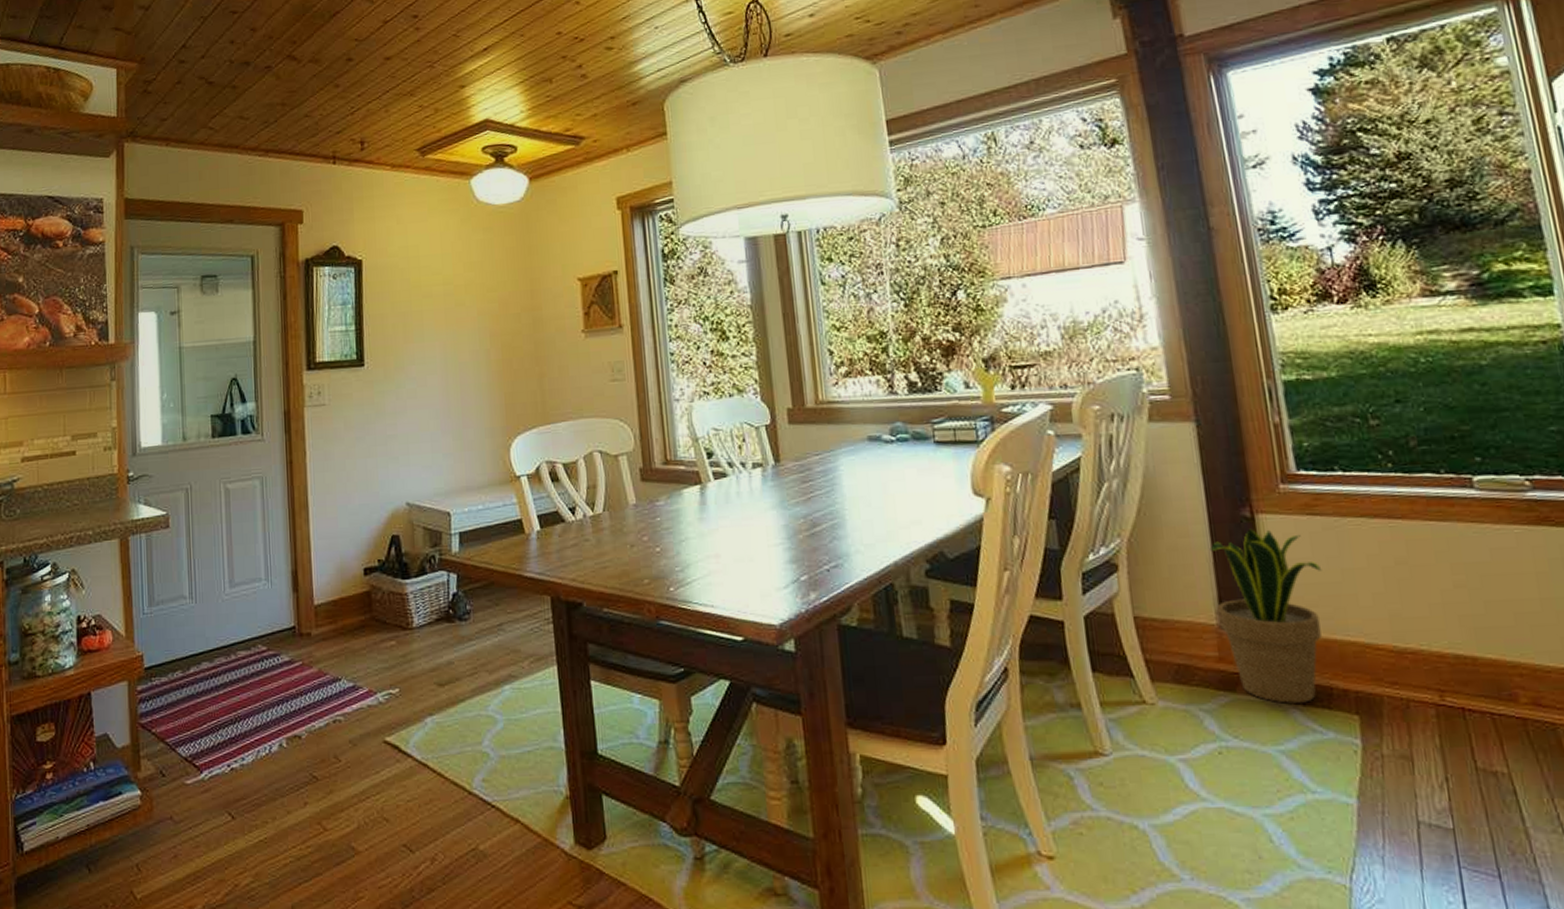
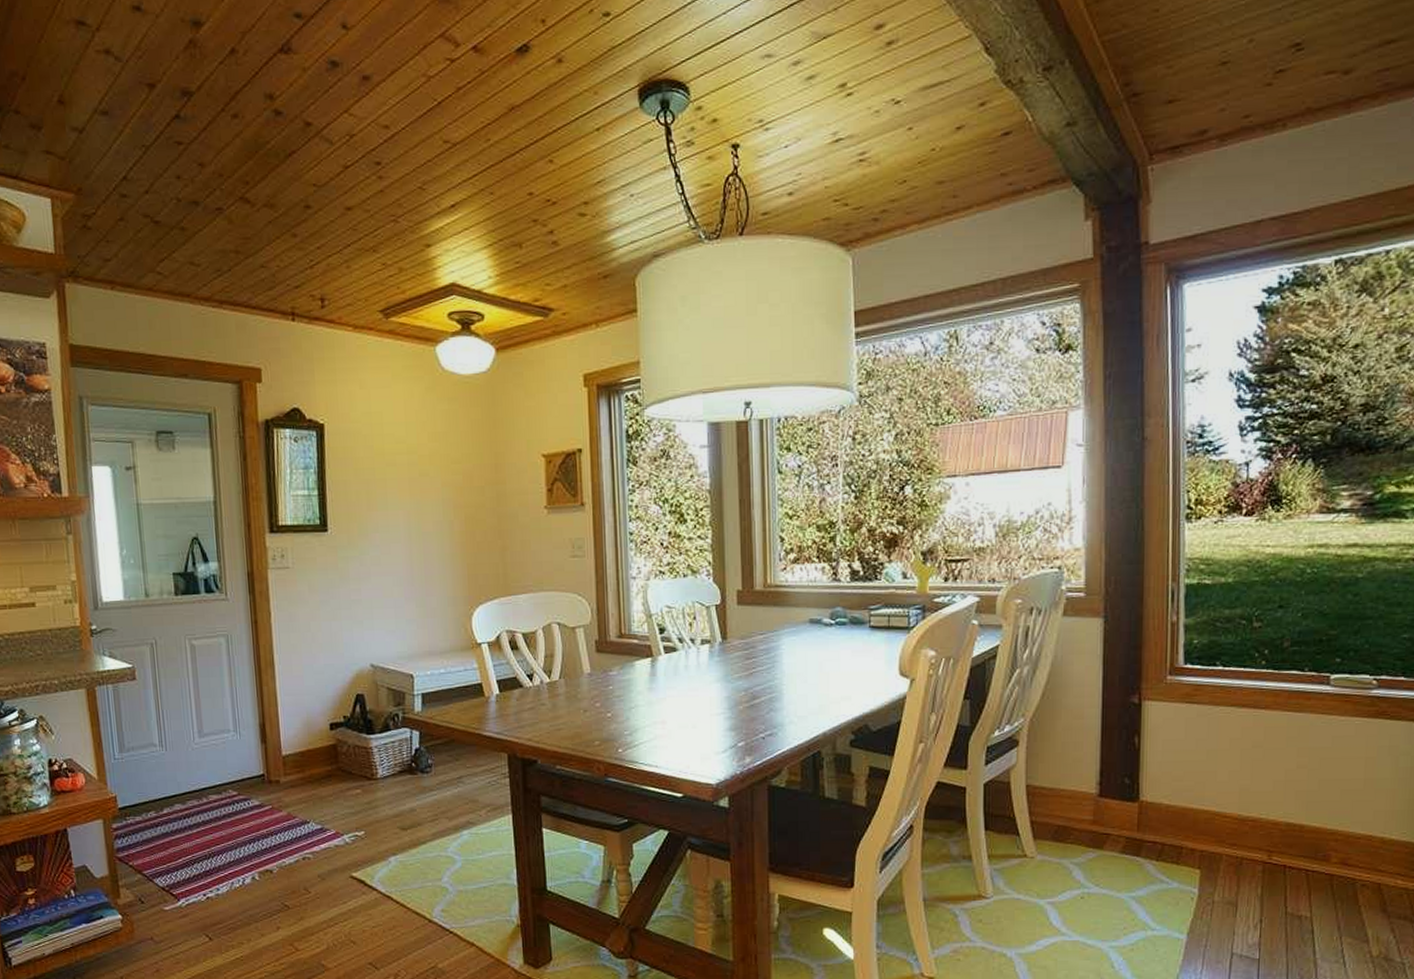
potted plant: present [1209,528,1322,704] -> none [1098,713,1191,859]

